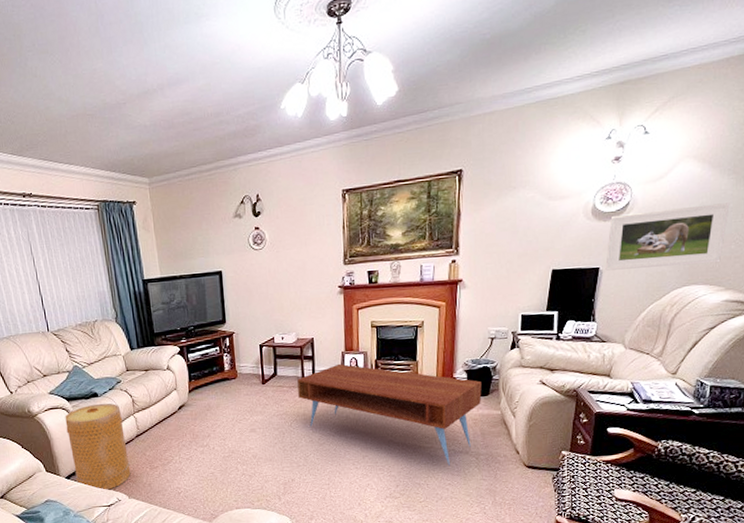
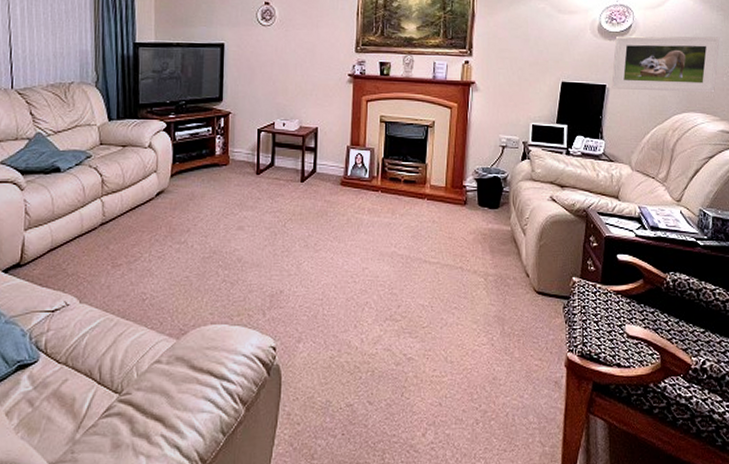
basket: present [65,403,131,492] -> none [14,180,88,292]
coffee table: present [297,363,482,467] -> none [296,159,492,287]

